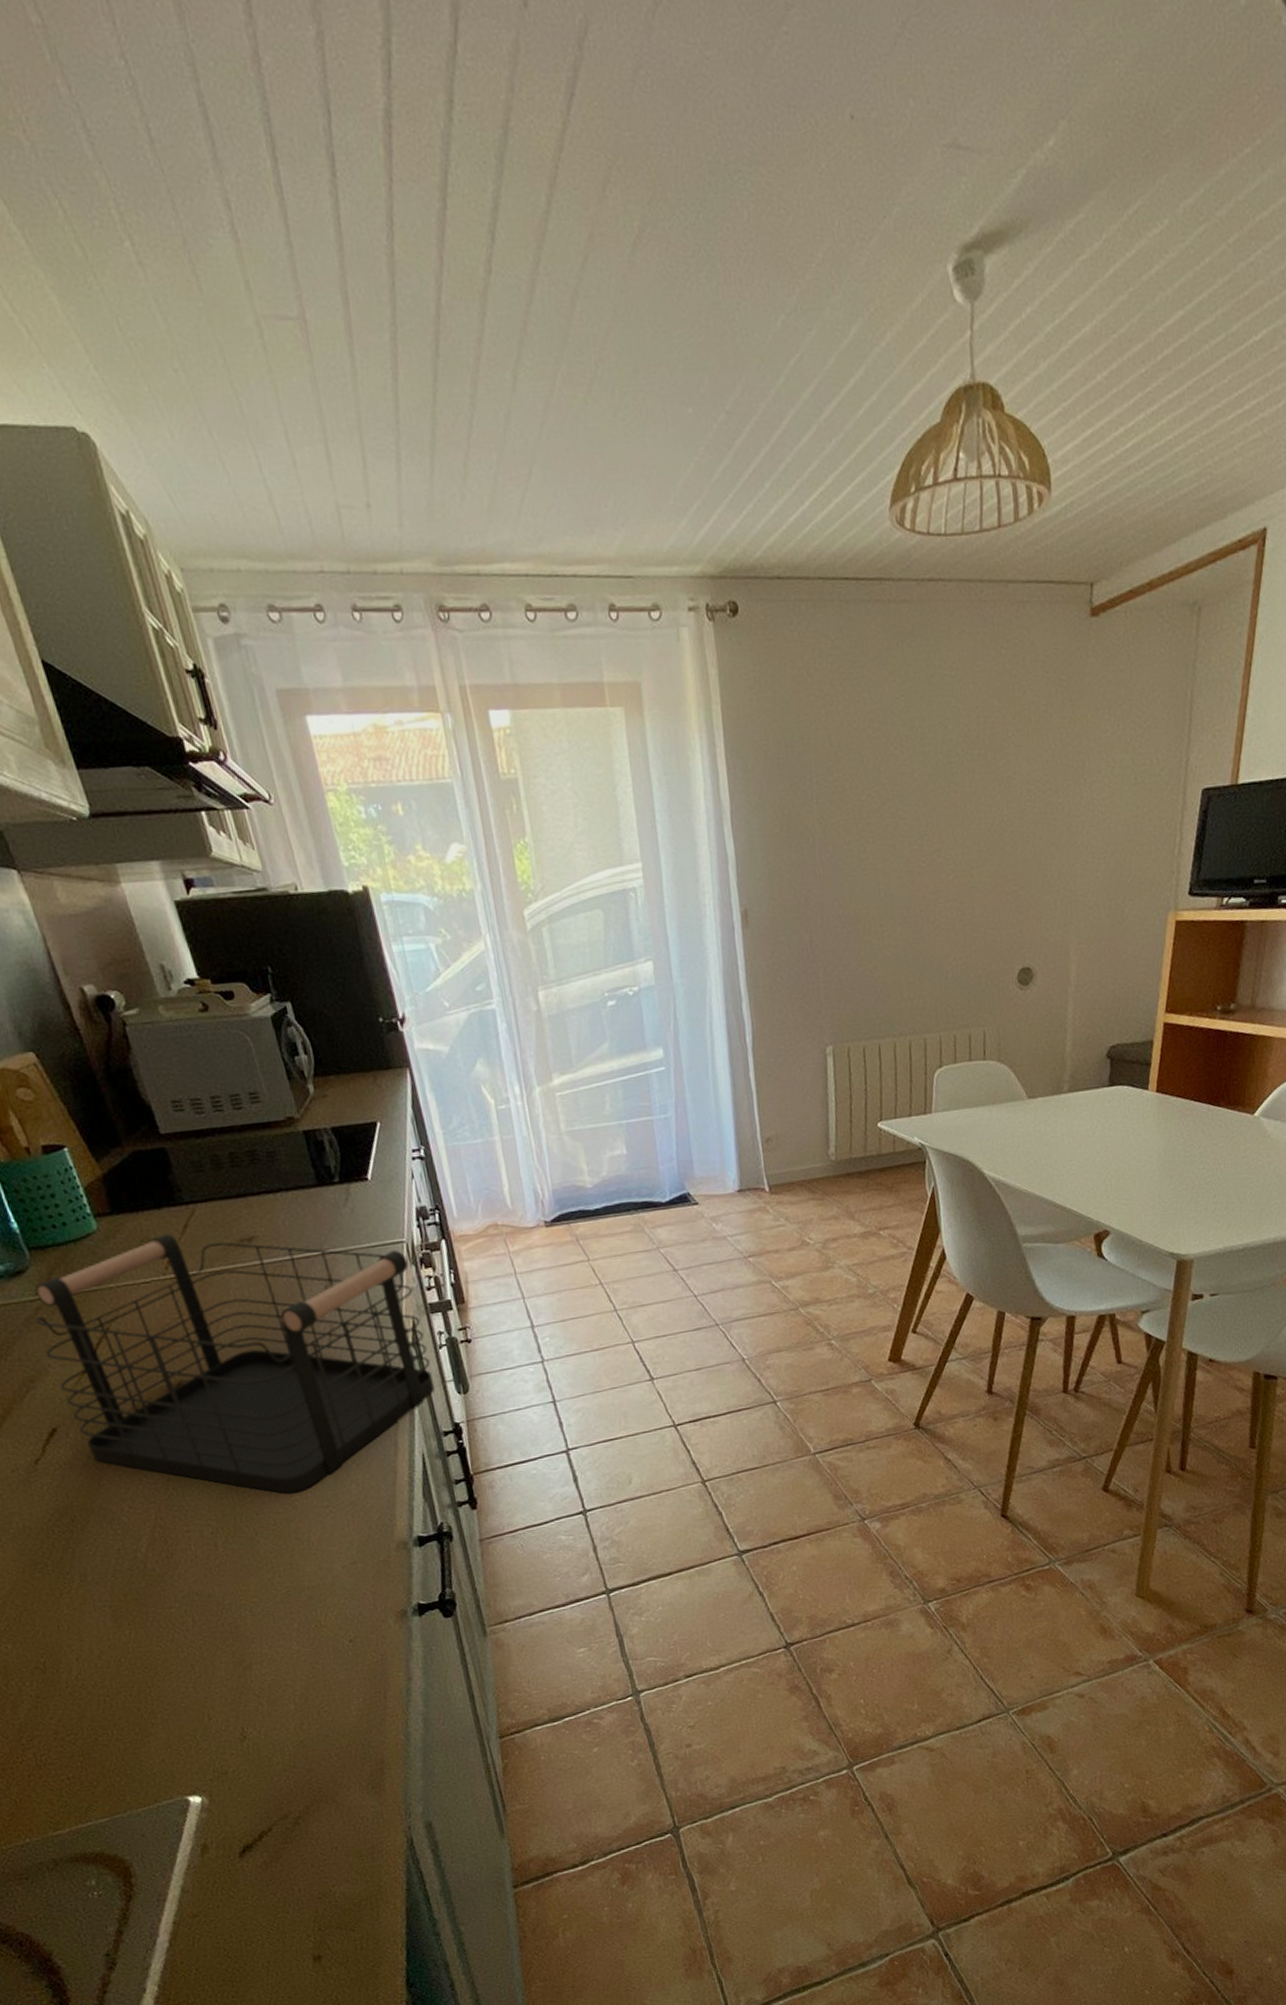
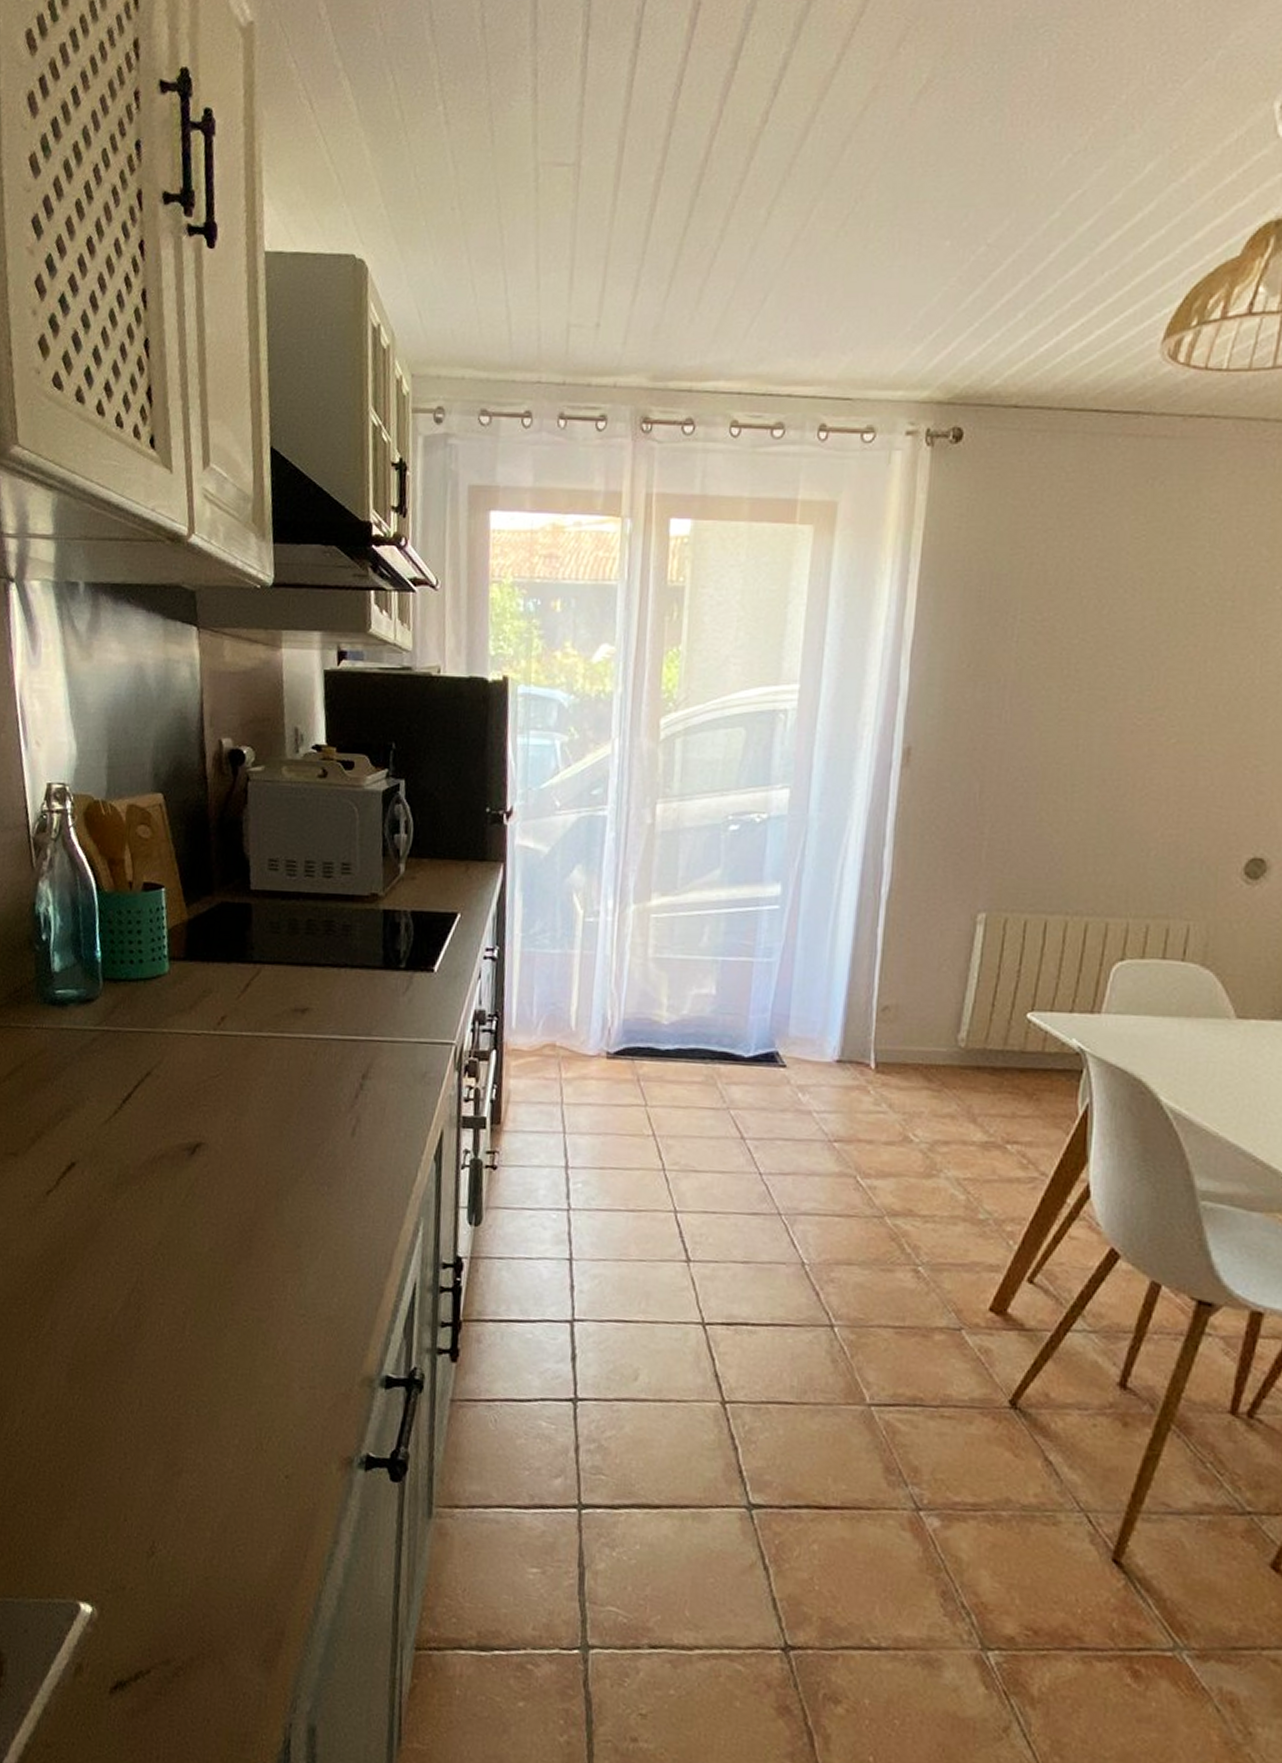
dish rack: present [34,1233,436,1495] -> none [88,988,453,1293]

